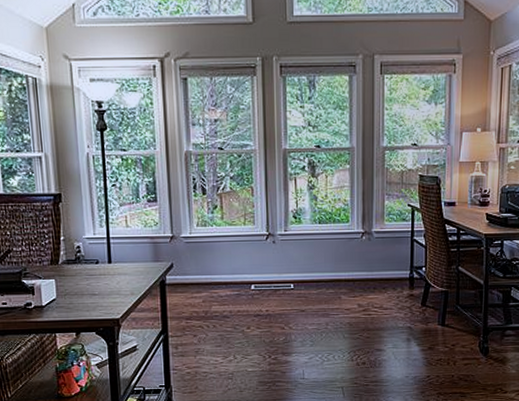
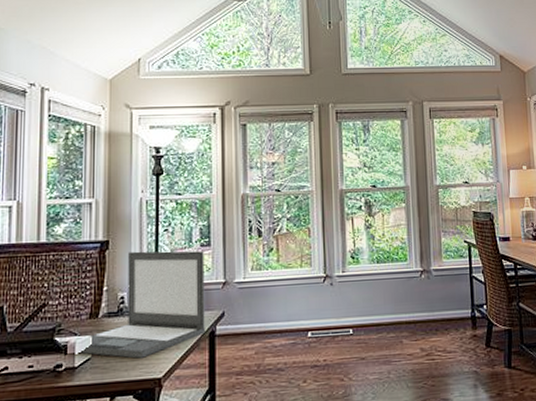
laptop: none [46,205,157,301] -> present [81,251,206,359]

